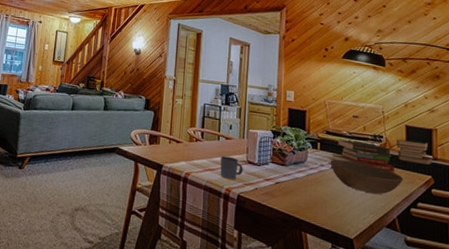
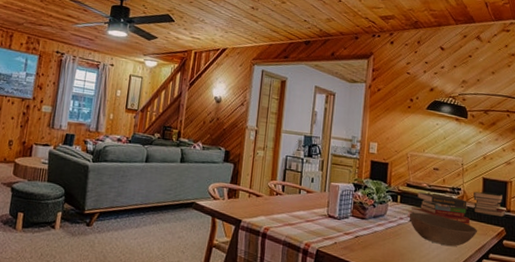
mug: present [220,156,243,181] -> none [300,210,323,235]

